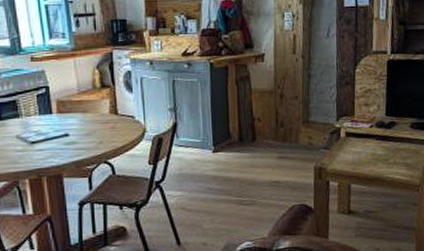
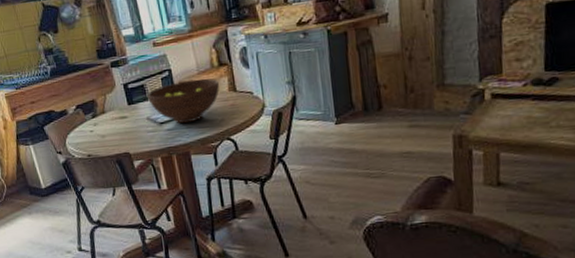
fruit bowl: none [19,99,100,145] -> present [147,78,219,124]

